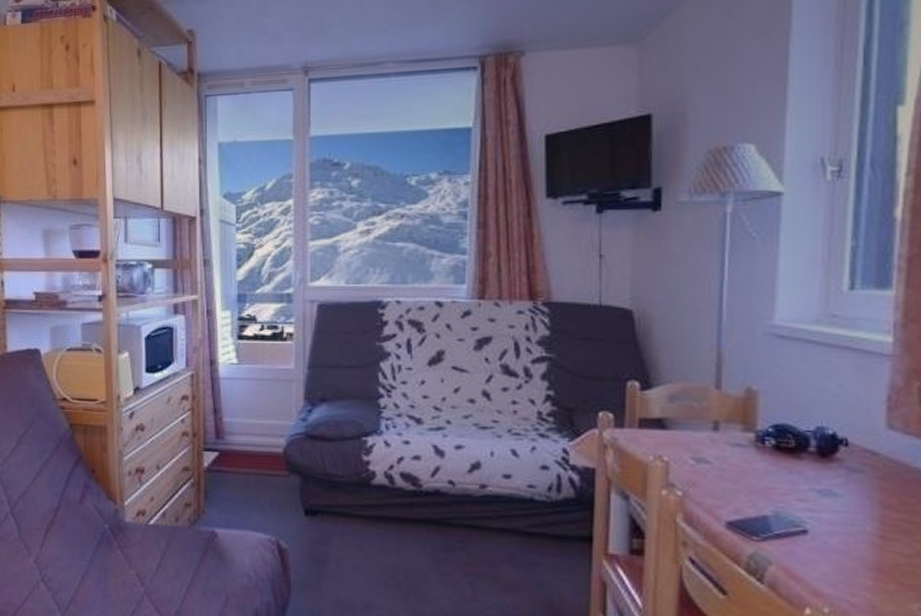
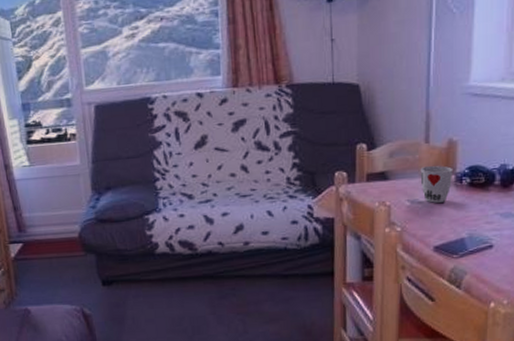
cup: none [709,418,753,466] -> present [420,165,454,203]

